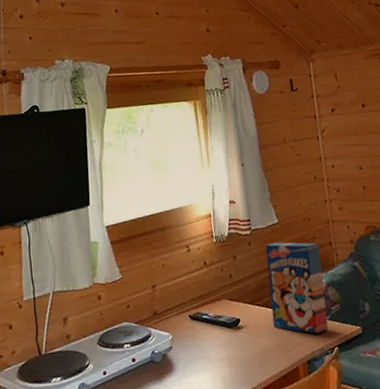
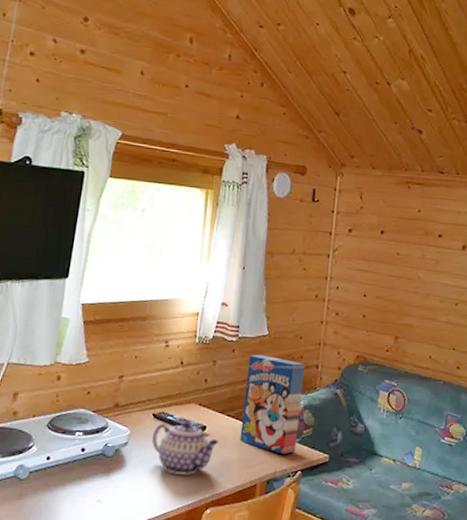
teapot: none [192,316,255,370] -> present [151,420,219,475]

